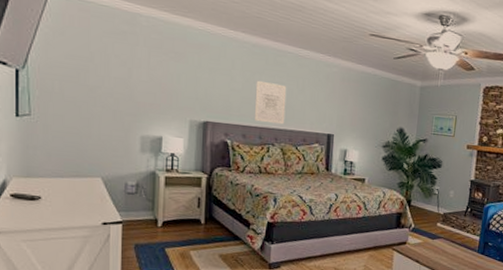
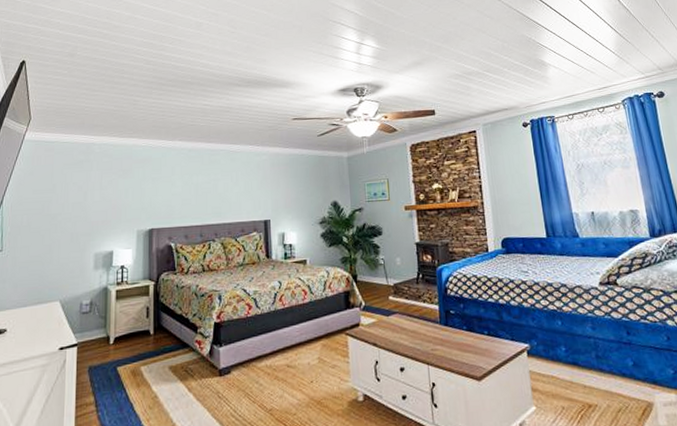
wall art: present [254,80,287,125] -> none [194,180,223,221]

